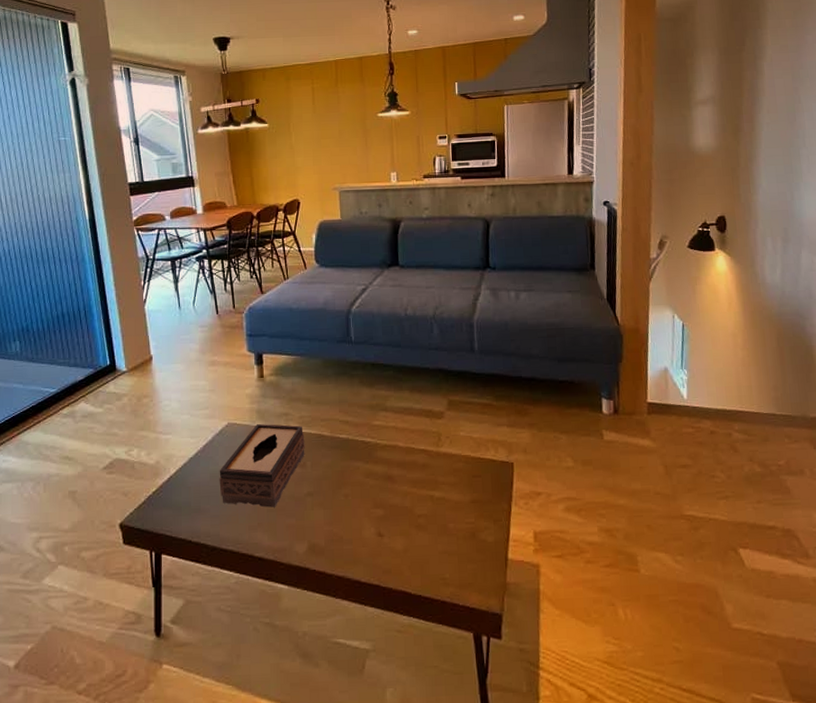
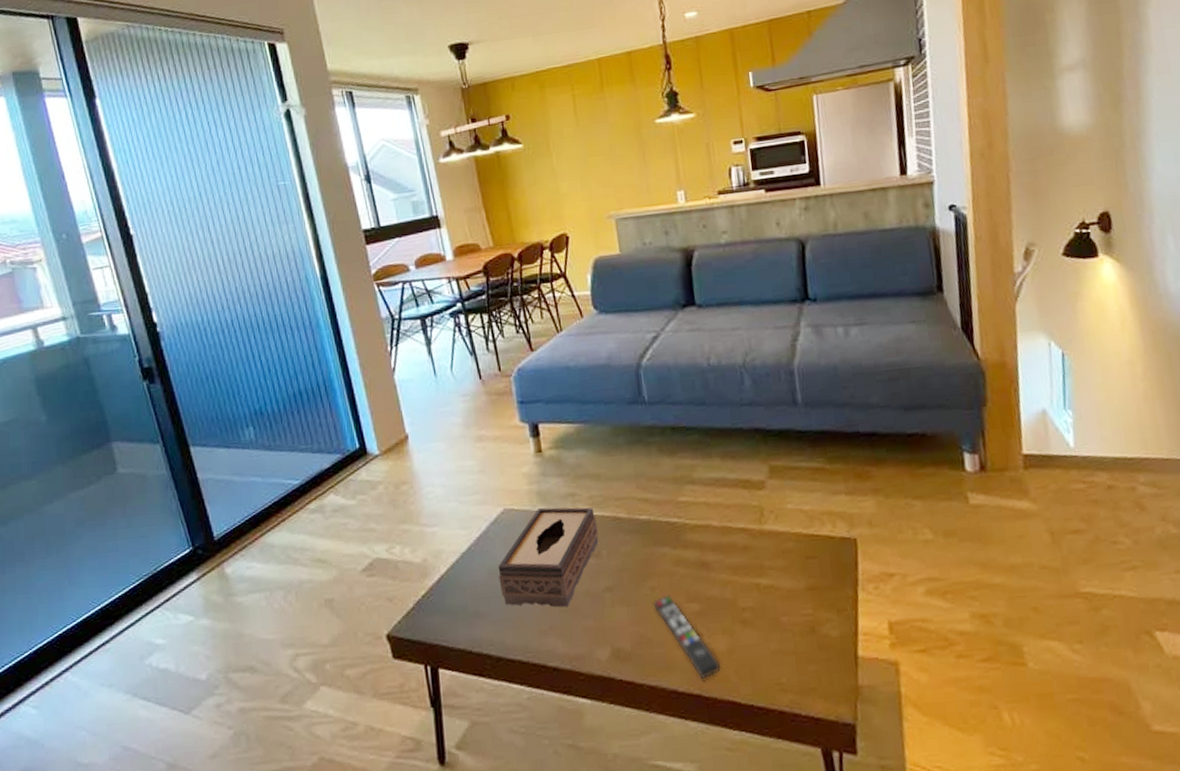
remote control: none [346,501,397,573] -> present [653,594,721,680]

